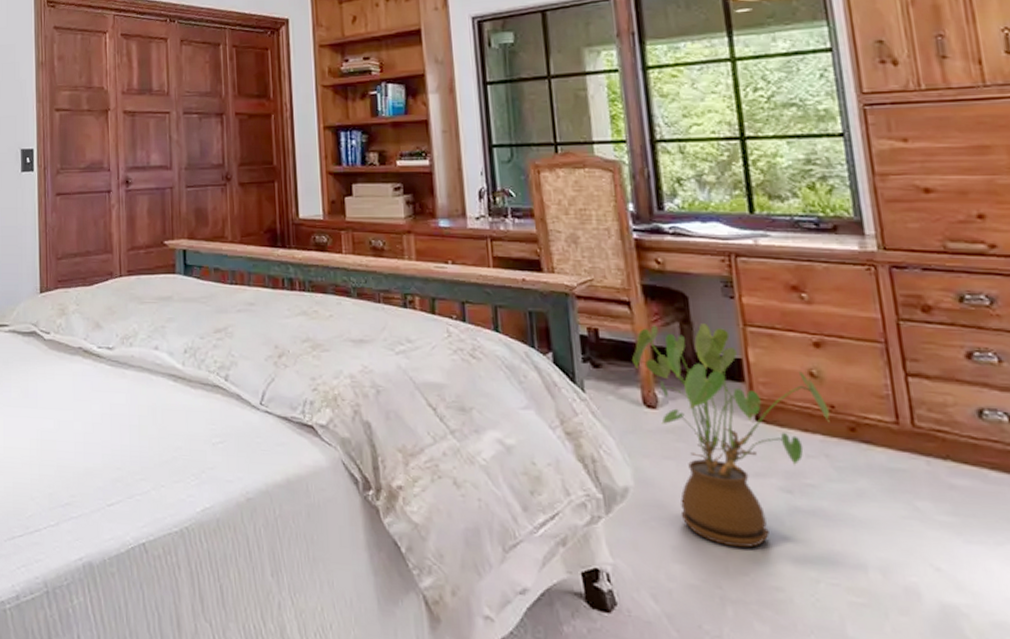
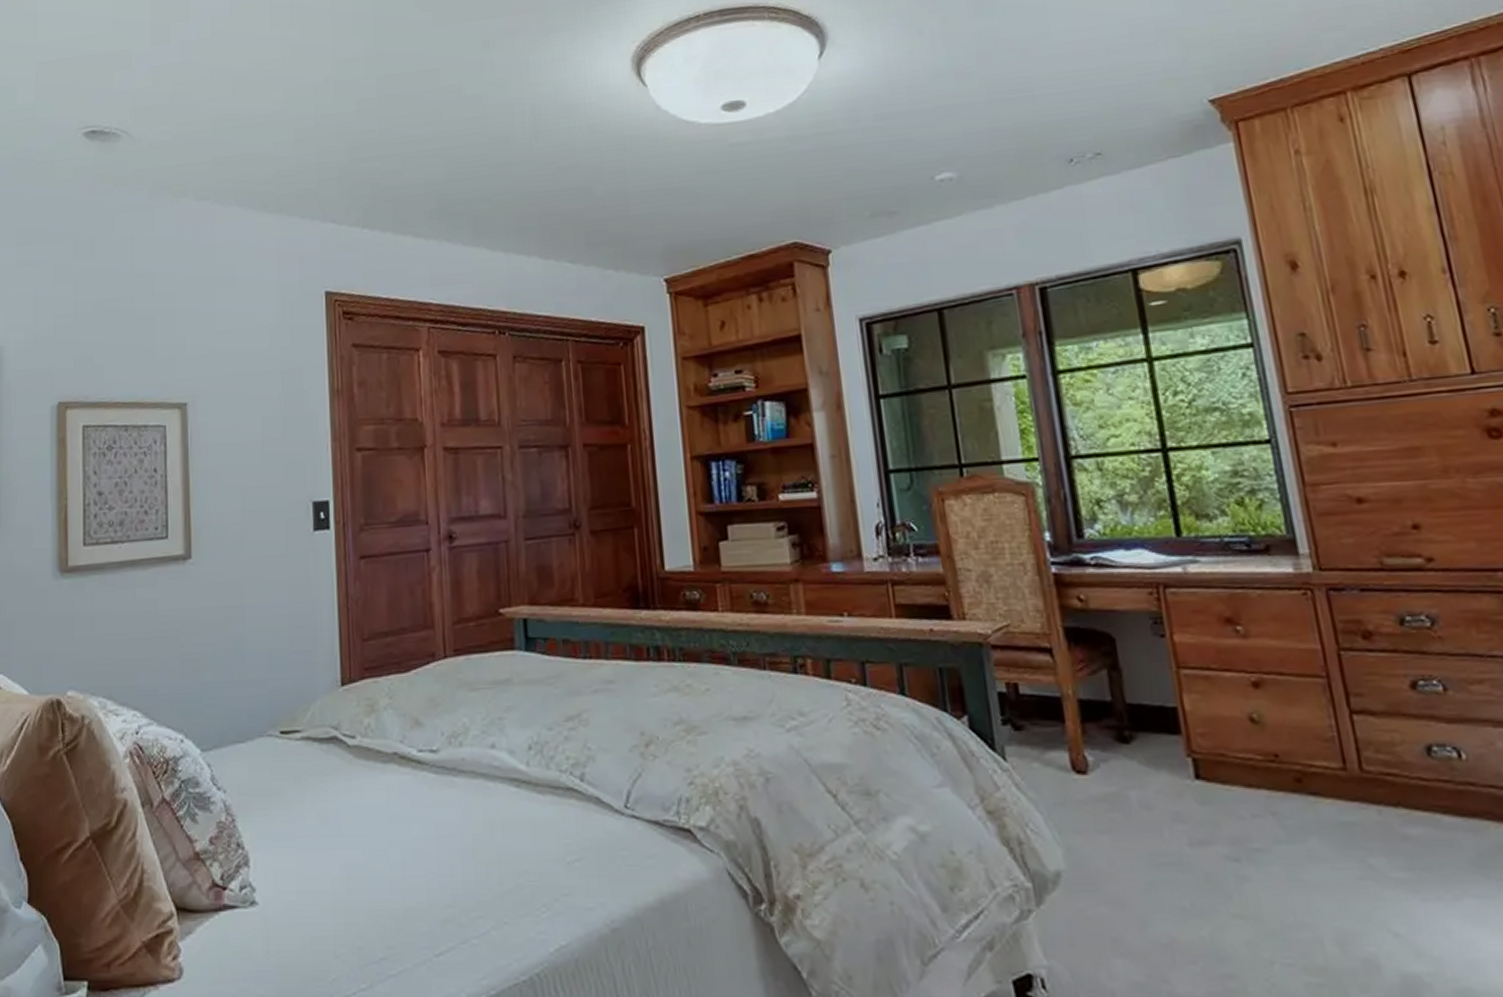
house plant: present [631,323,830,548] -> none [1056,668,1275,932]

